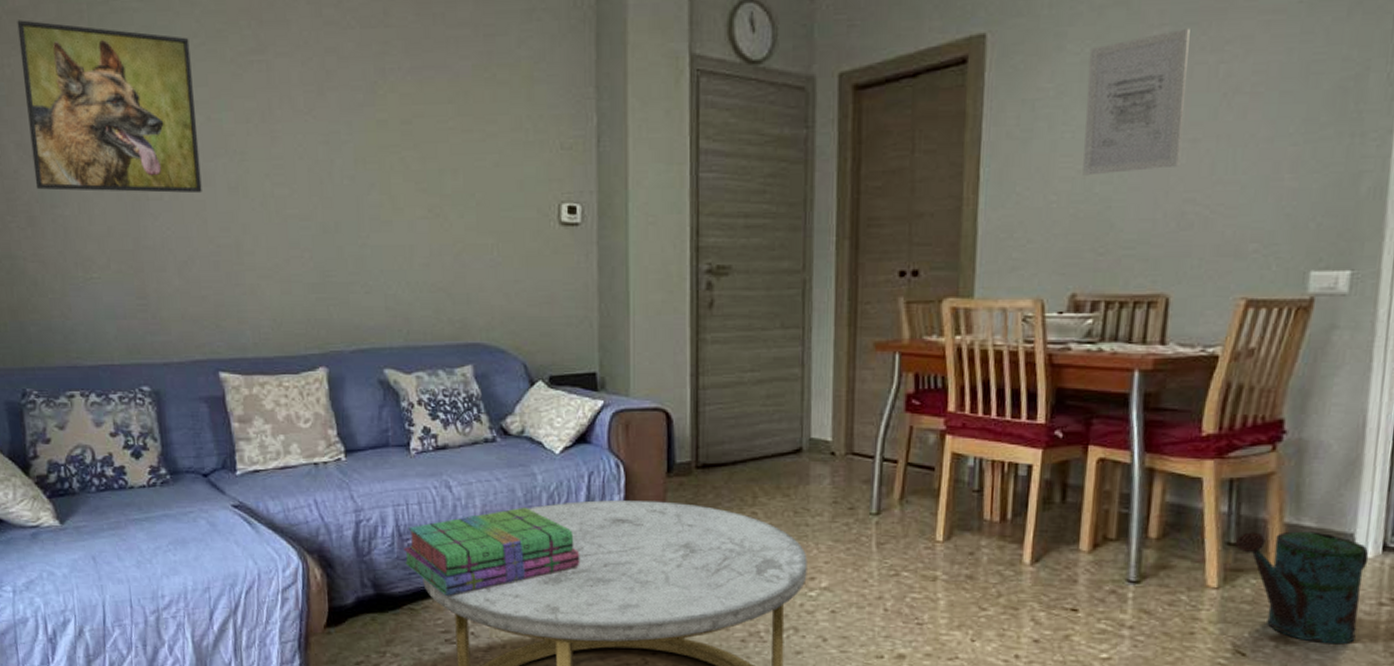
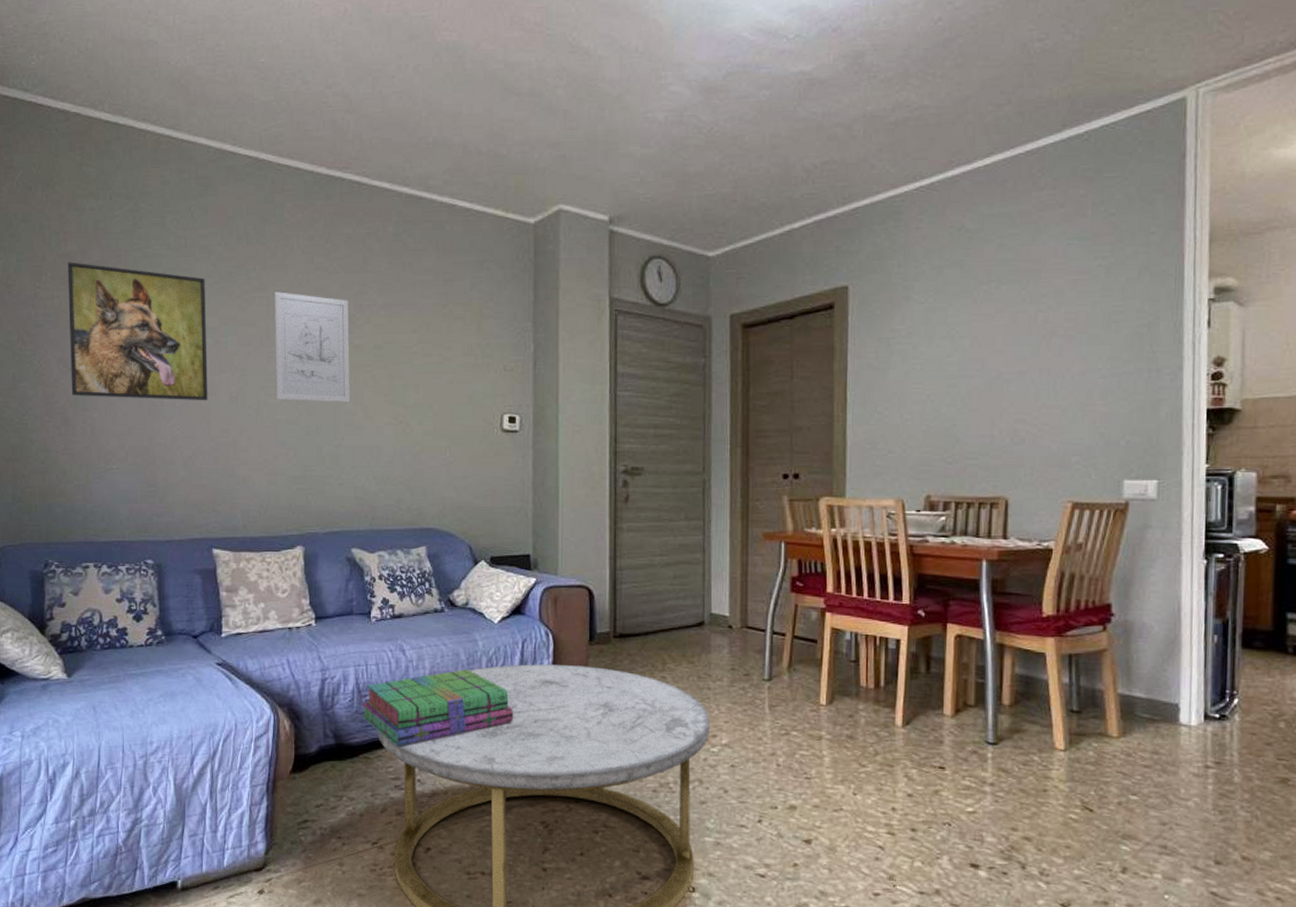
wall art: none [274,53,375,193] -> present [273,292,350,403]
wall art: present [1083,28,1190,176] -> none [931,284,1012,399]
watering can: present [1234,531,1369,645] -> none [1077,701,1193,803]

